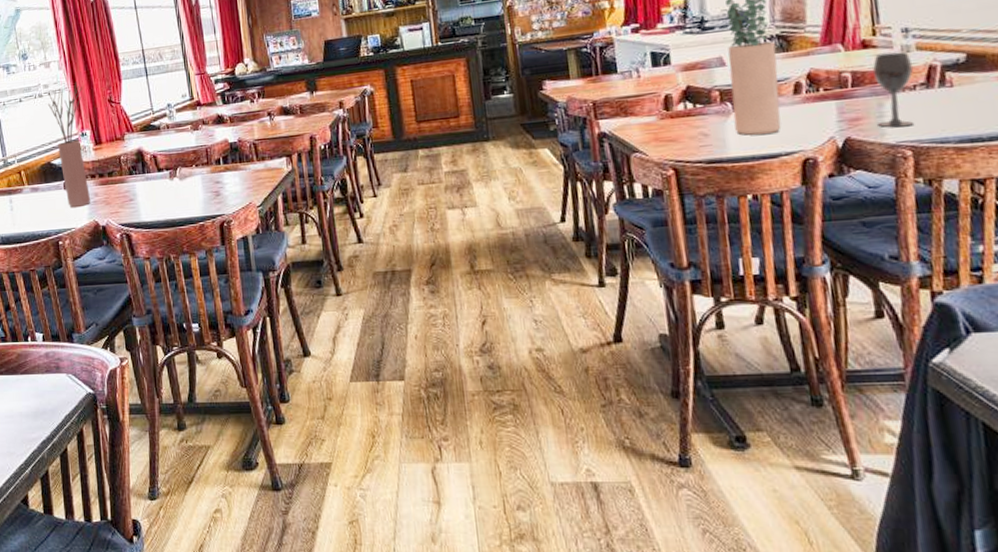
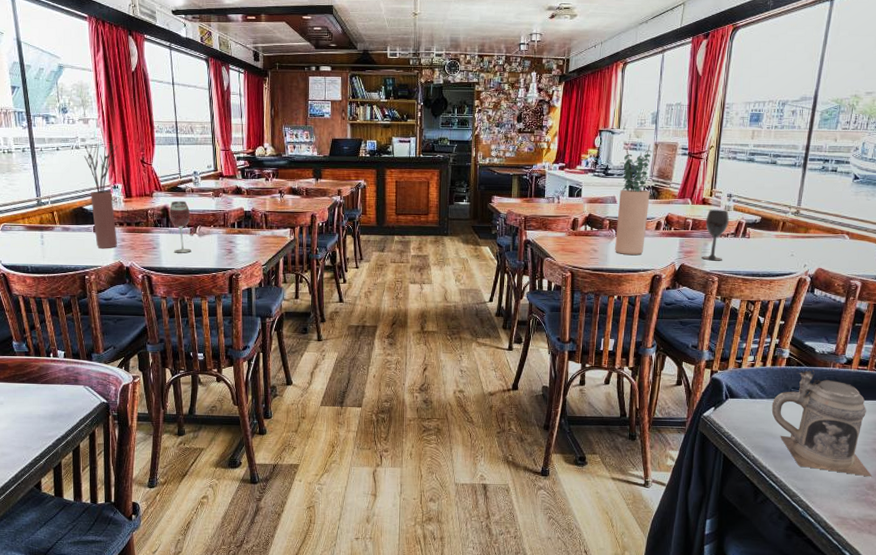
wineglass: none [143,140,174,203] -> present [169,200,192,253]

